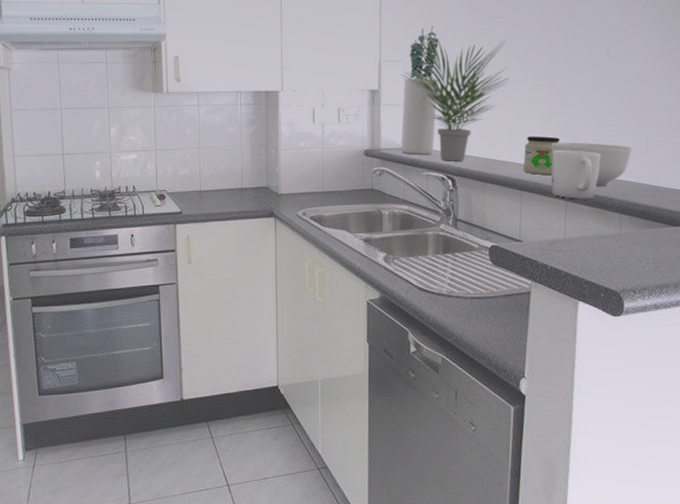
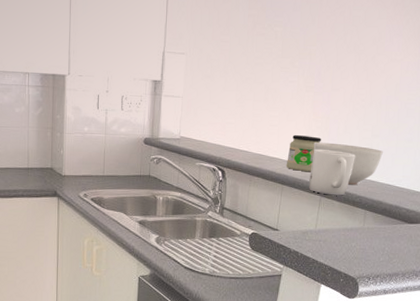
vase: present [401,26,439,155] -> none [178,20,221,146]
potted plant: present [401,35,509,161] -> none [183,29,283,154]

